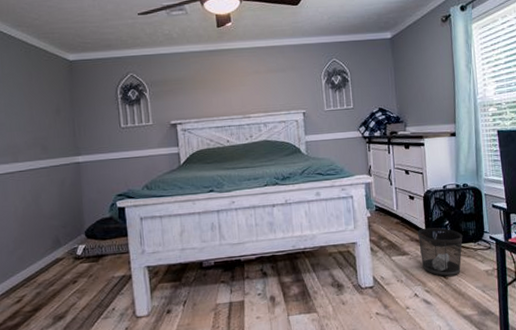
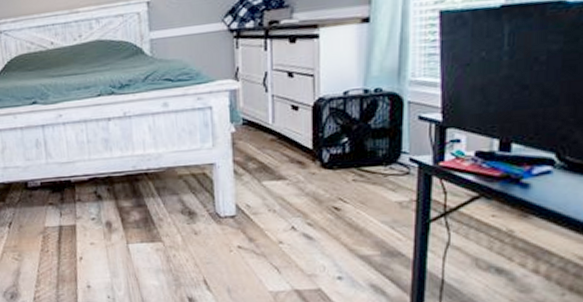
waste bin: present [418,227,463,277] -> none [301,146,368,208]

